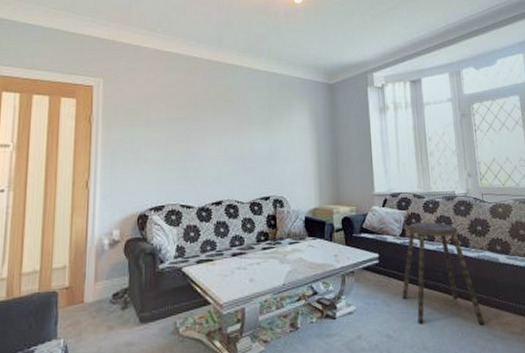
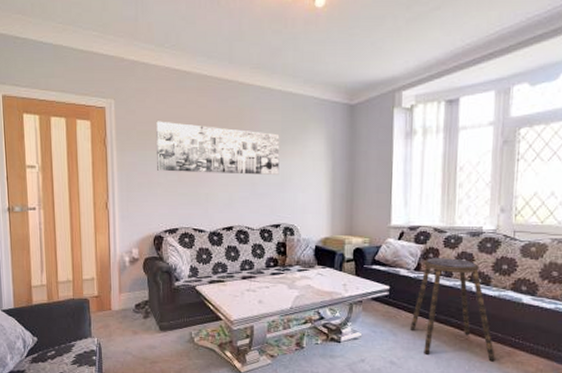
wall art: none [144,98,268,149] -> present [156,121,280,175]

